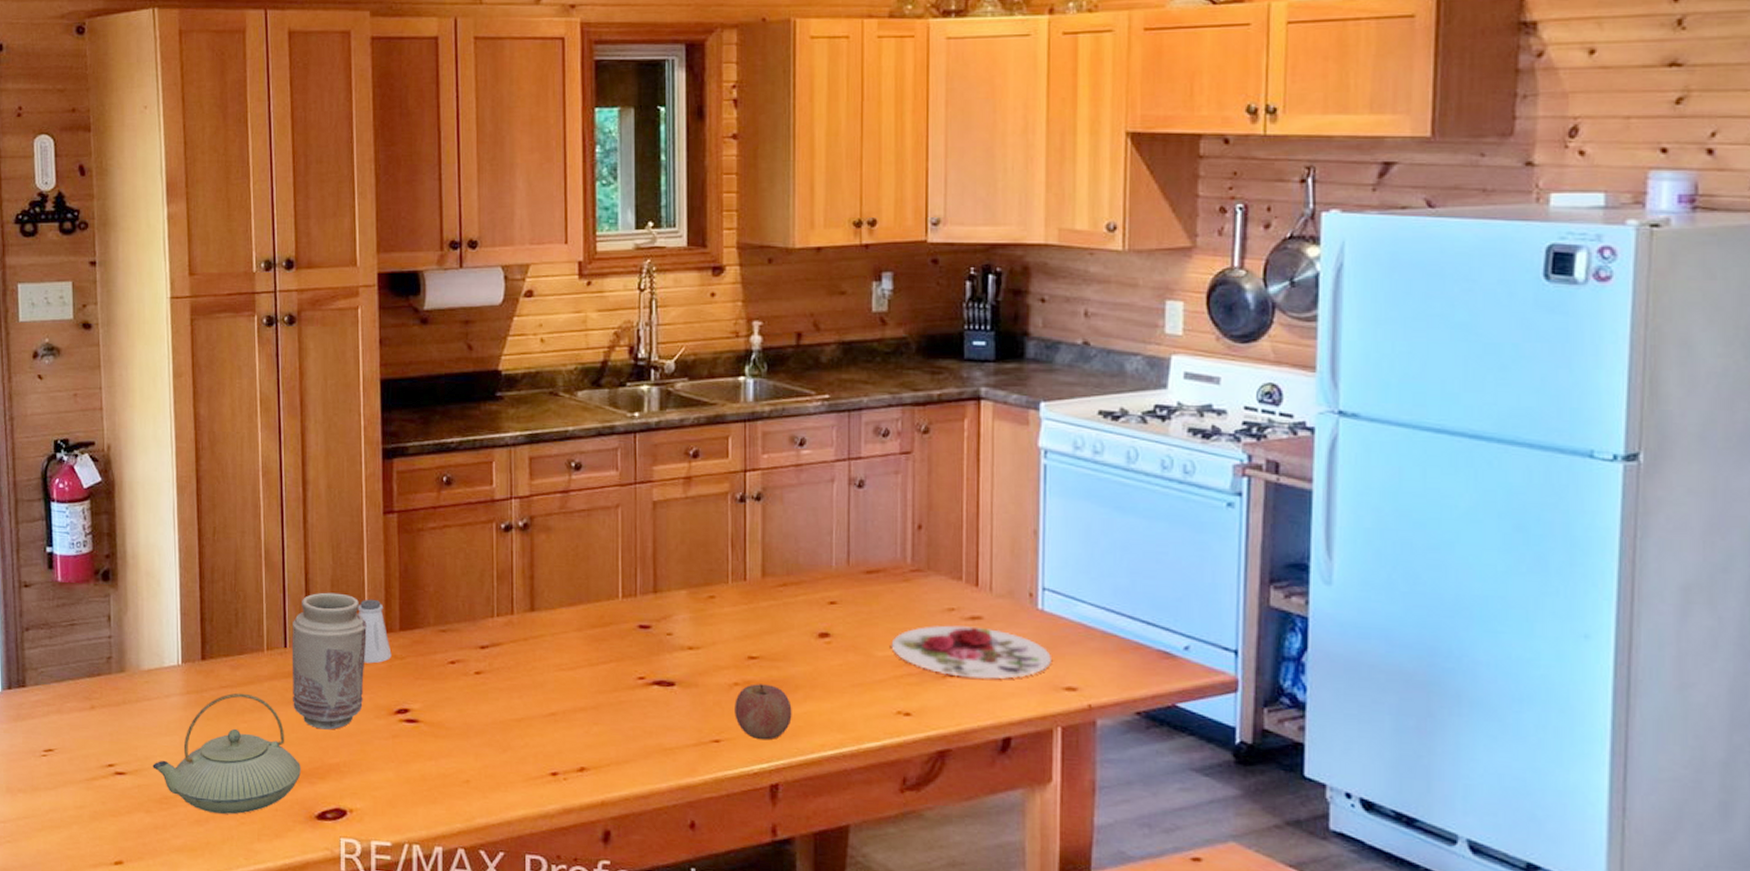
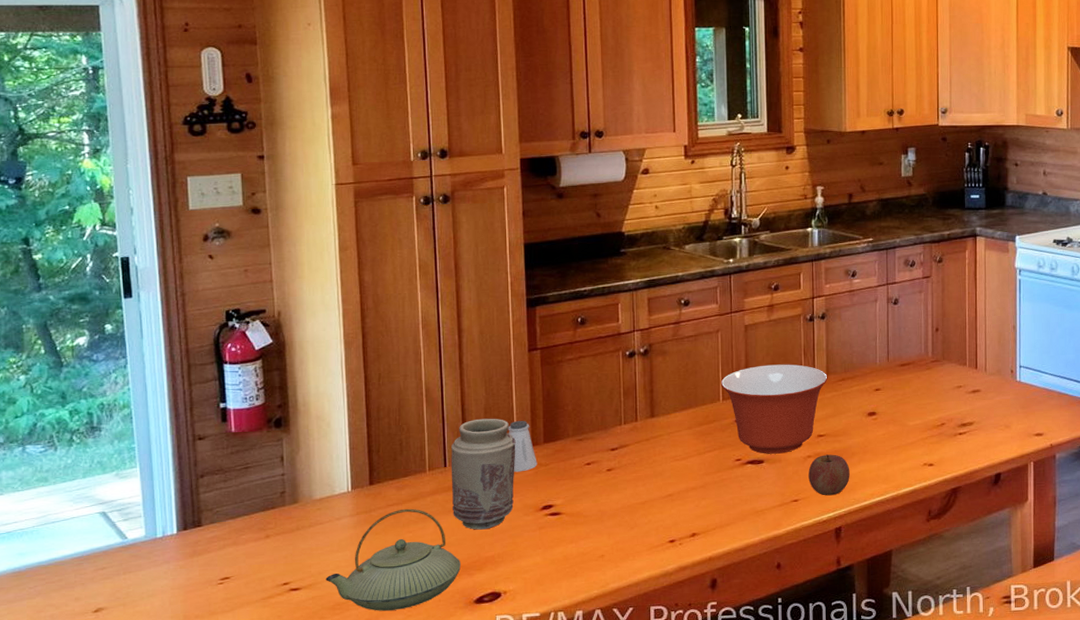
mixing bowl: none [620,556,764,676] -> present [720,364,828,454]
plate: present [891,625,1051,679] -> none [919,397,1026,434]

